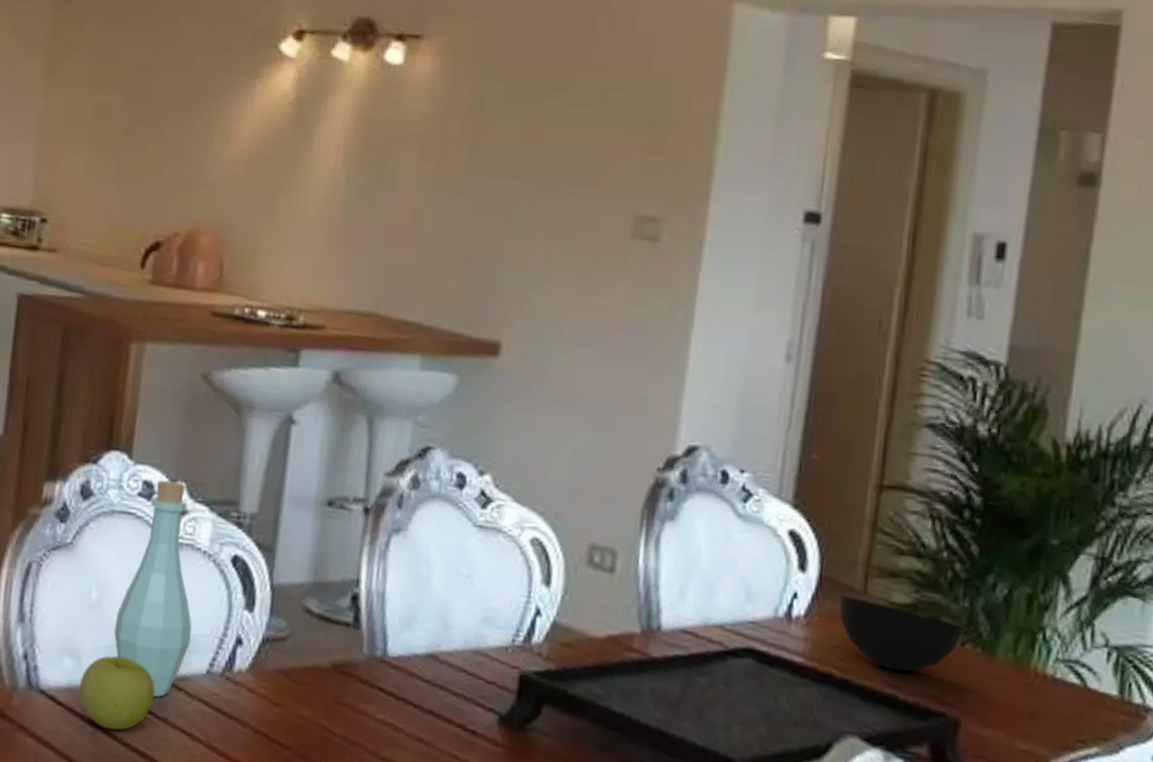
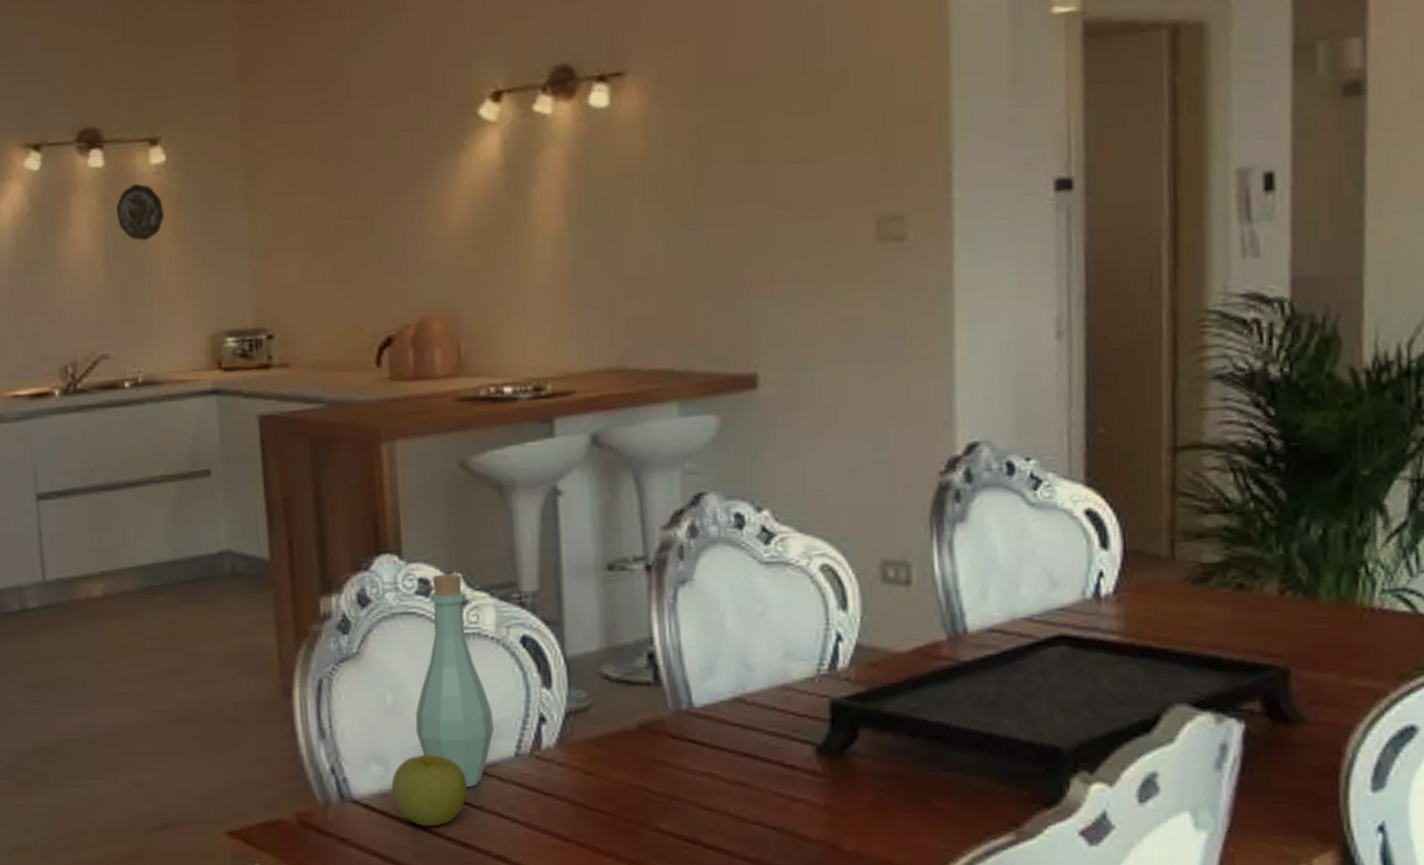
bowl: present [838,594,965,673] -> none [1147,565,1283,631]

